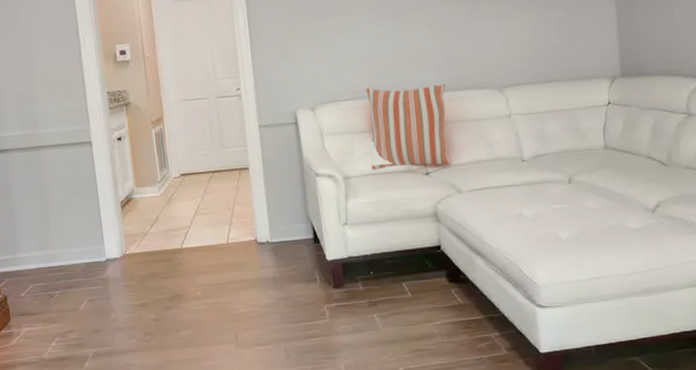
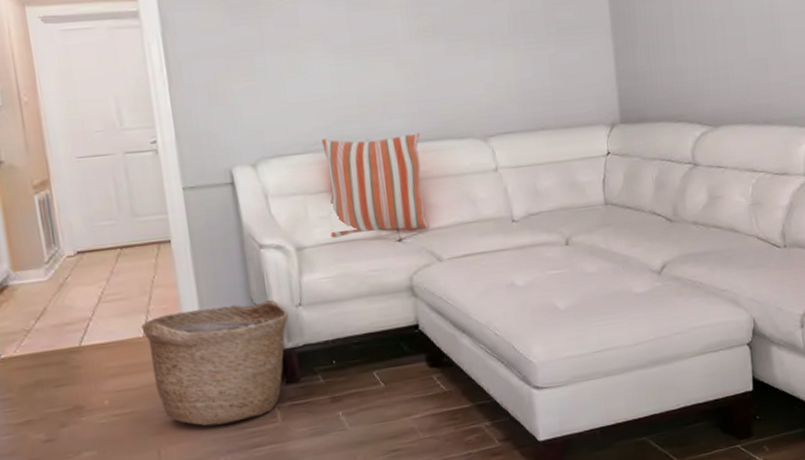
basket: none [225,219,336,318] -> present [141,300,288,426]

